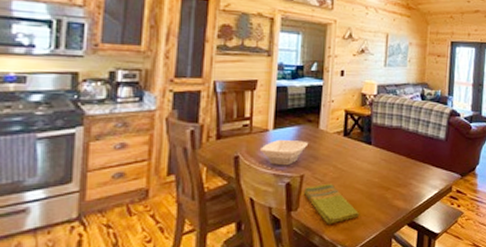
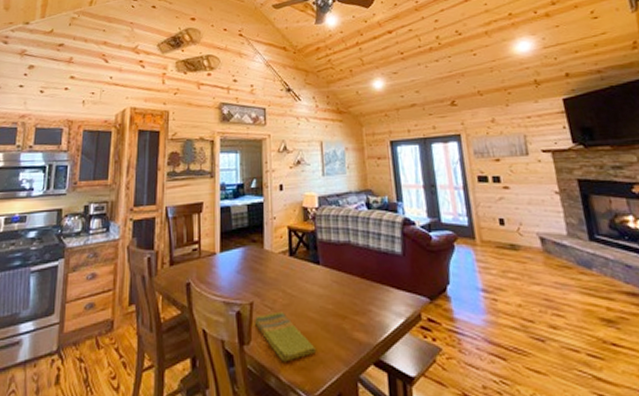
bowl: present [259,140,309,166] -> none [208,263,255,292]

